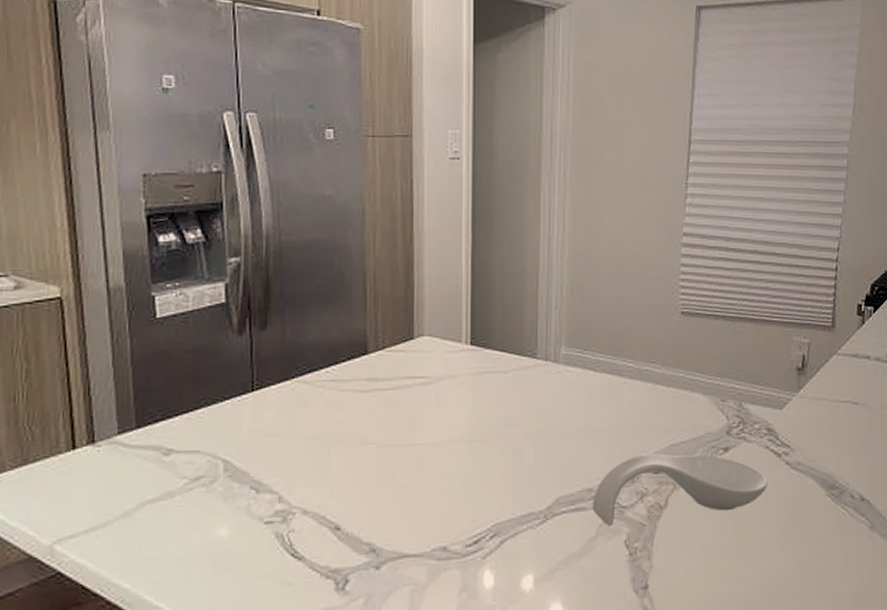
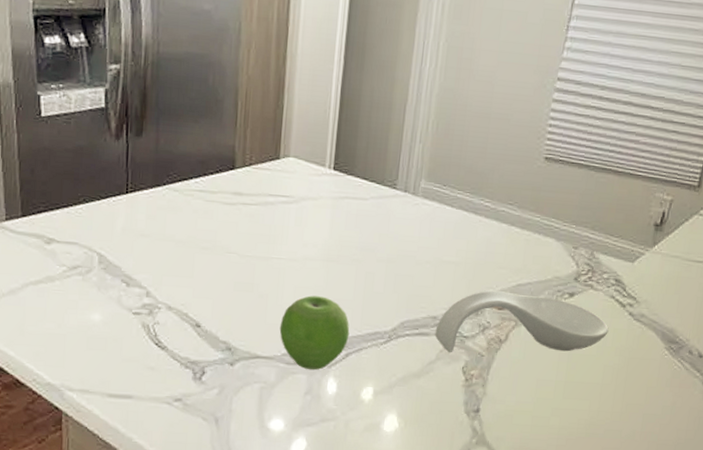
fruit: none [427,480,503,563] -> present [279,295,350,370]

